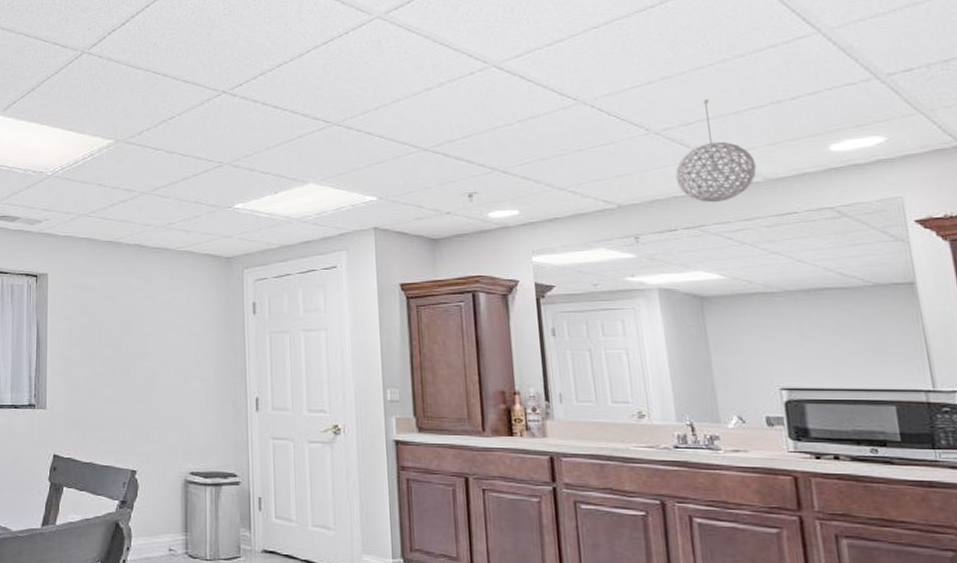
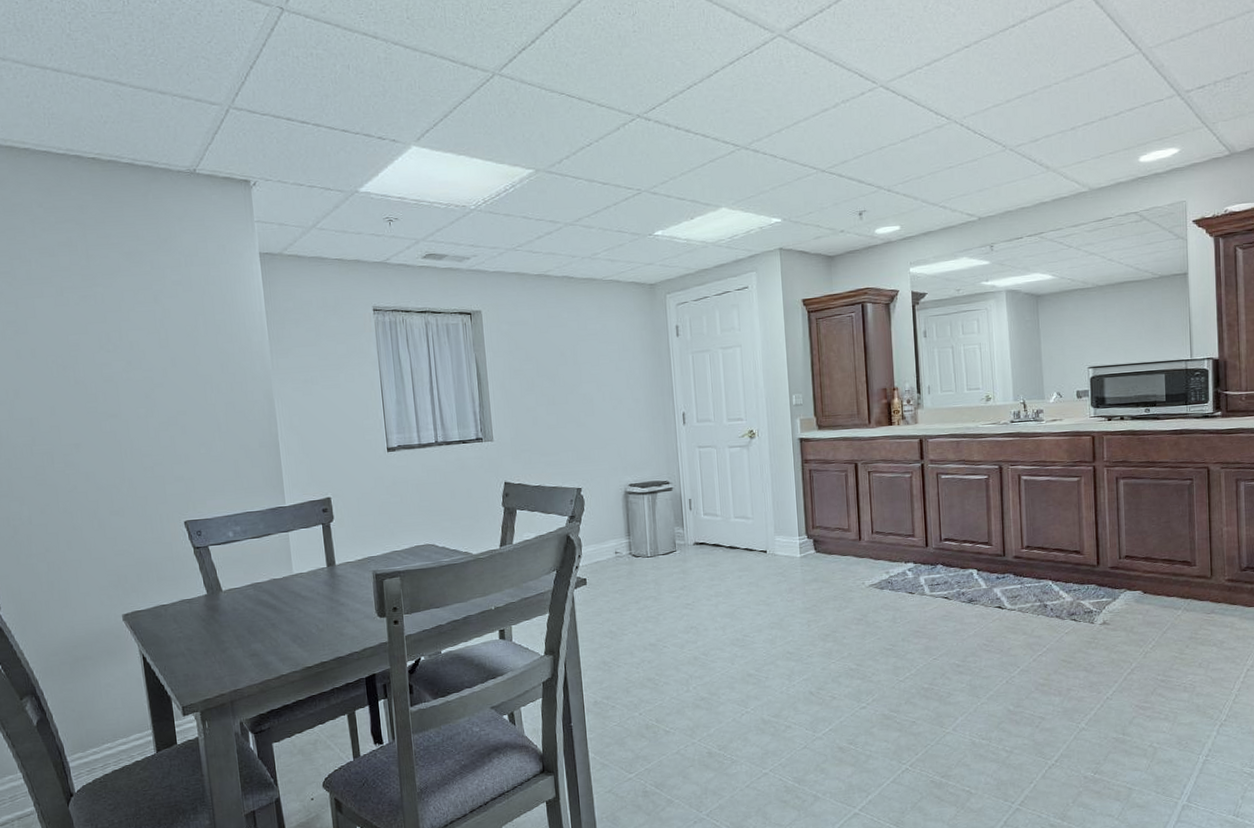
pendant light: present [675,98,757,203] -> none [1024,116,1085,212]

